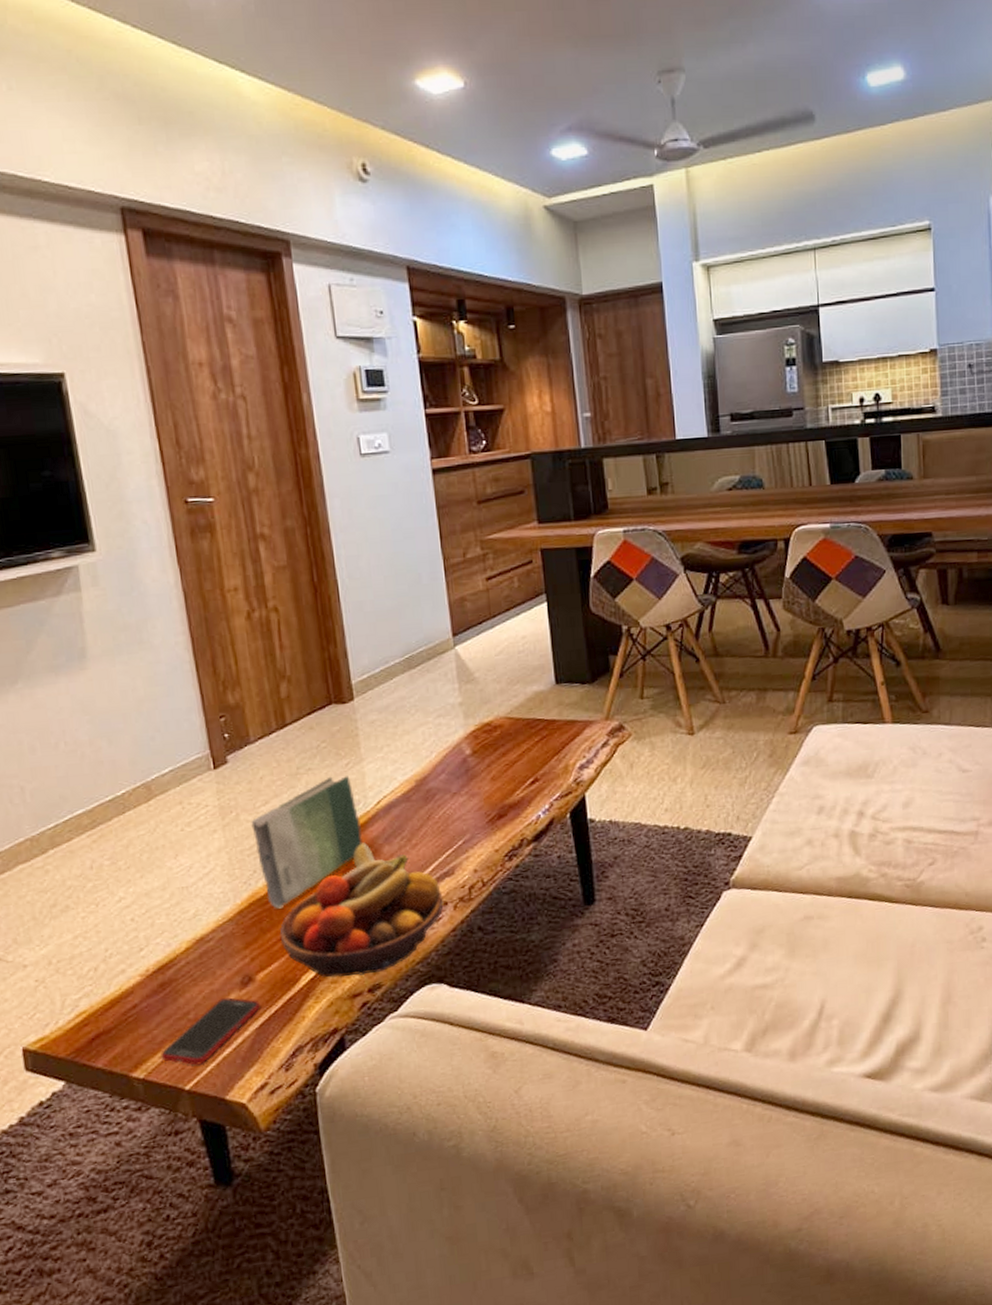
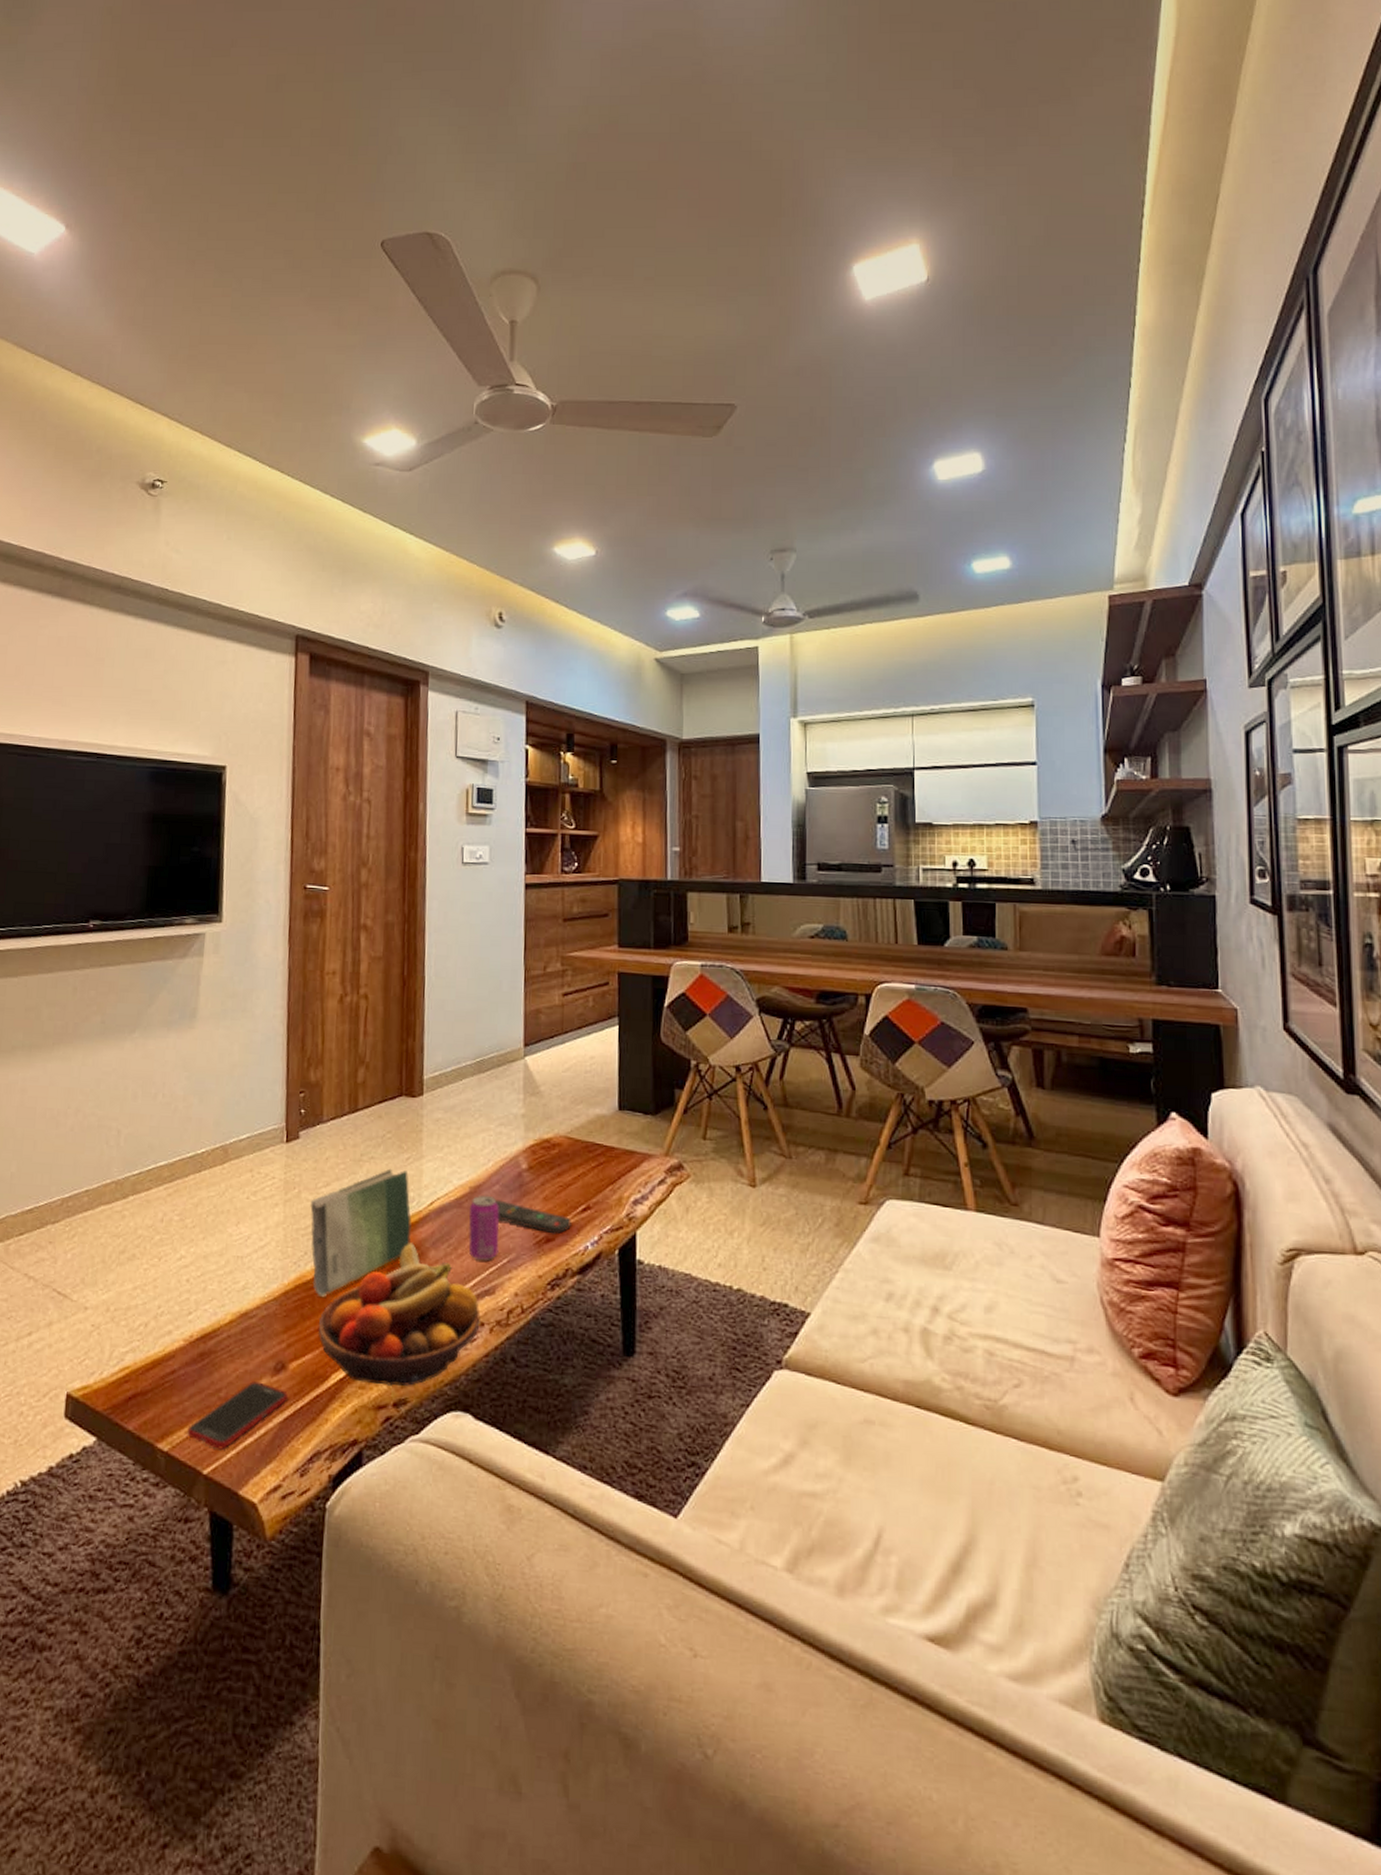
beverage can: none [418,785,453,847] -> present [468,1194,499,1261]
remote control: none [443,787,521,810] -> present [495,1200,571,1235]

